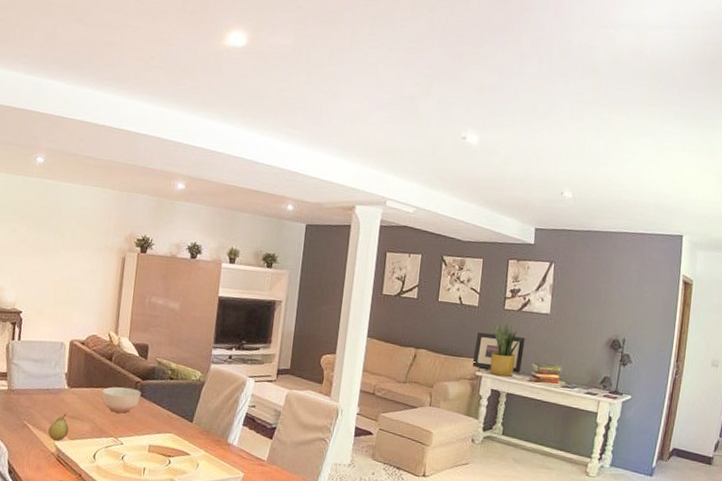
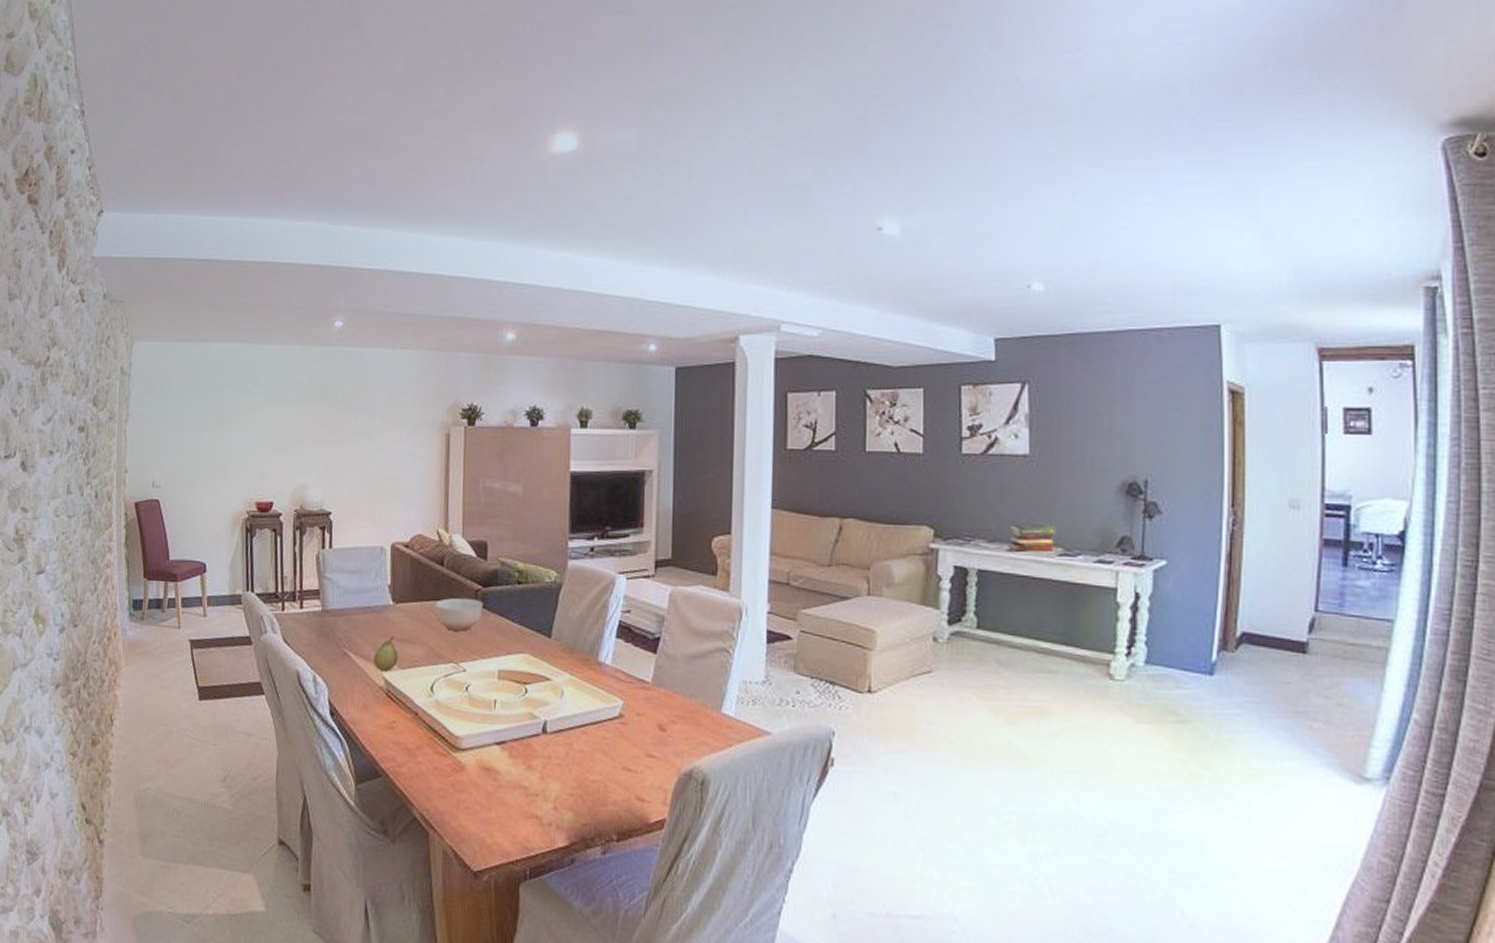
picture frame: present [472,332,525,373] -> none [922,488,996,541]
planter: present [490,321,522,378] -> none [946,470,991,548]

